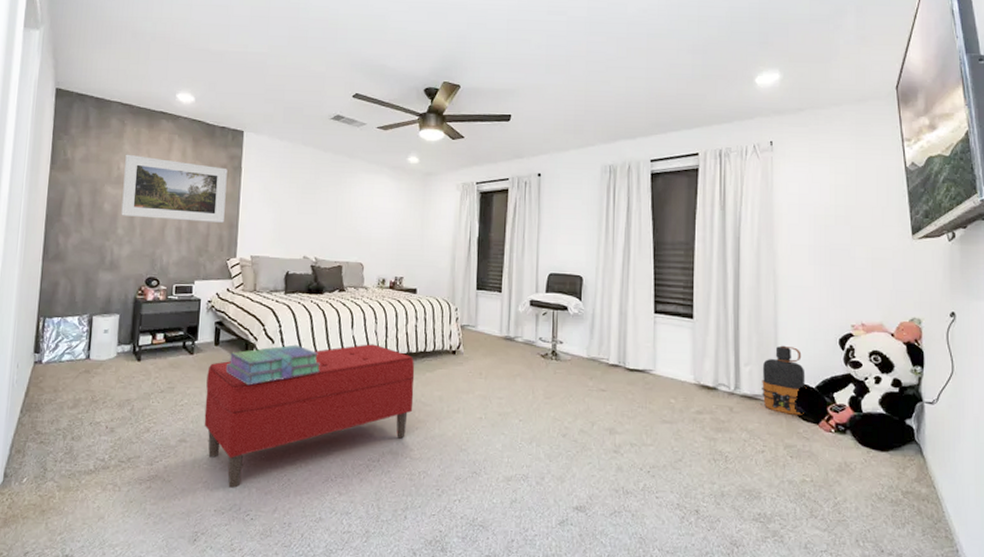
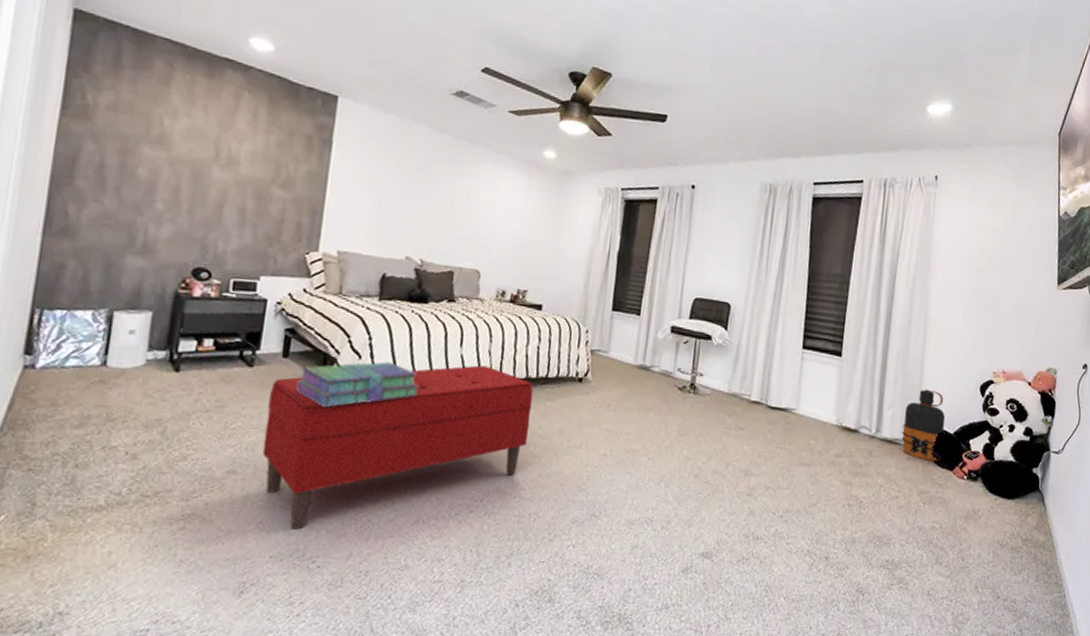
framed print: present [121,154,228,223] -> none [161,107,314,207]

